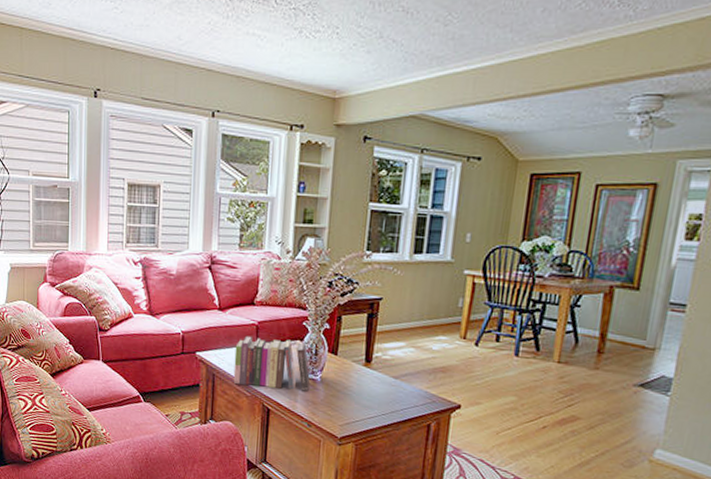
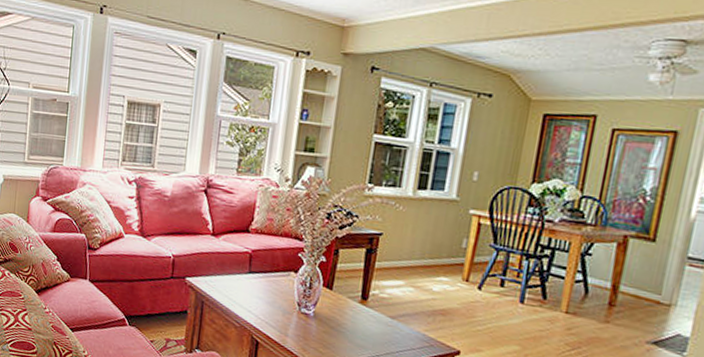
books: present [233,335,310,392] -> none [222,263,303,327]

